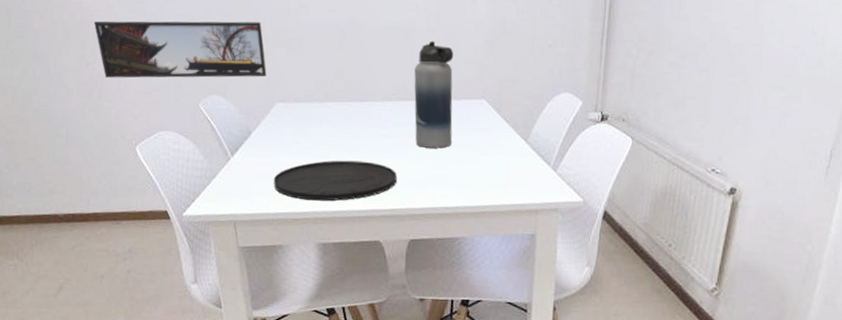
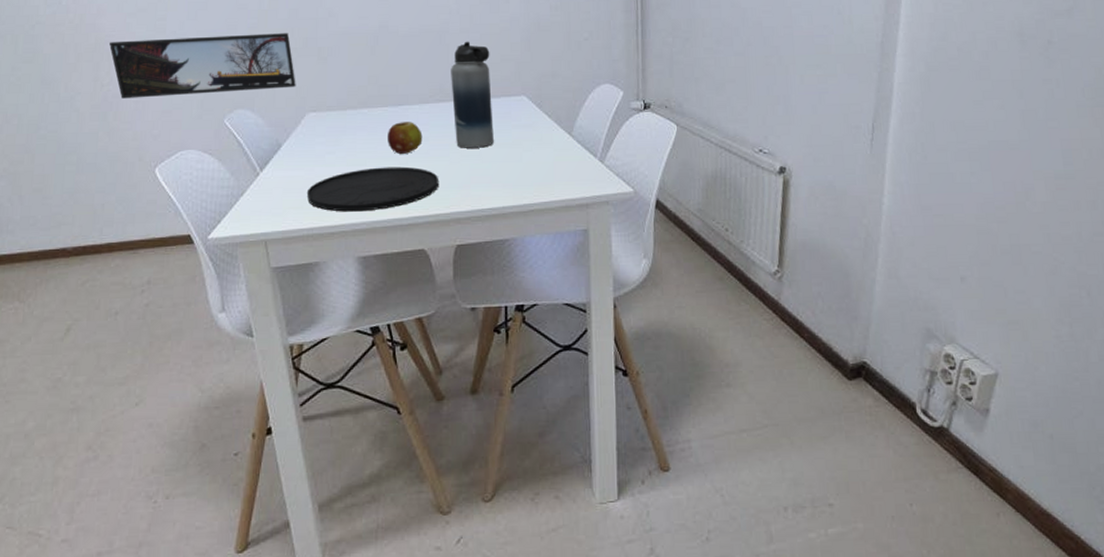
fruit: none [350,117,384,149] -> present [388,122,423,154]

